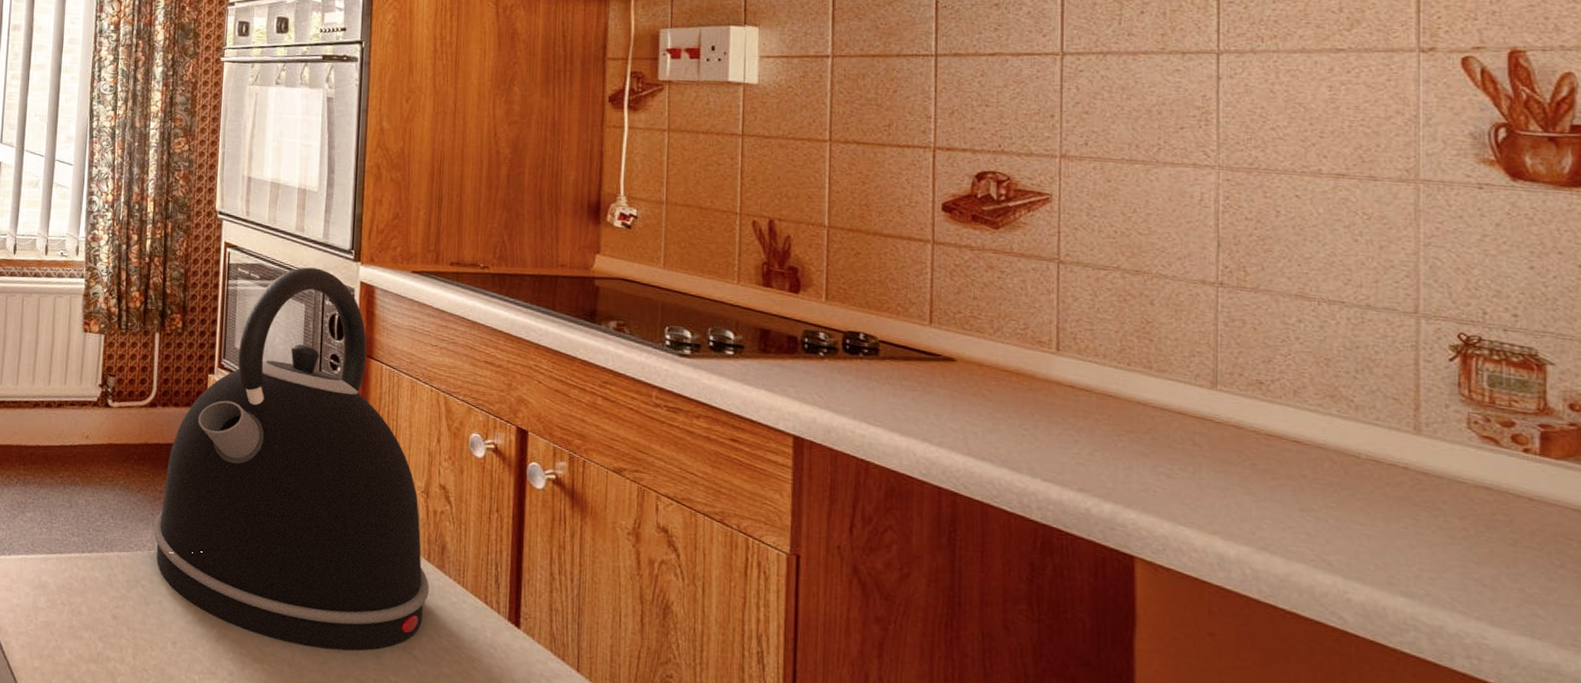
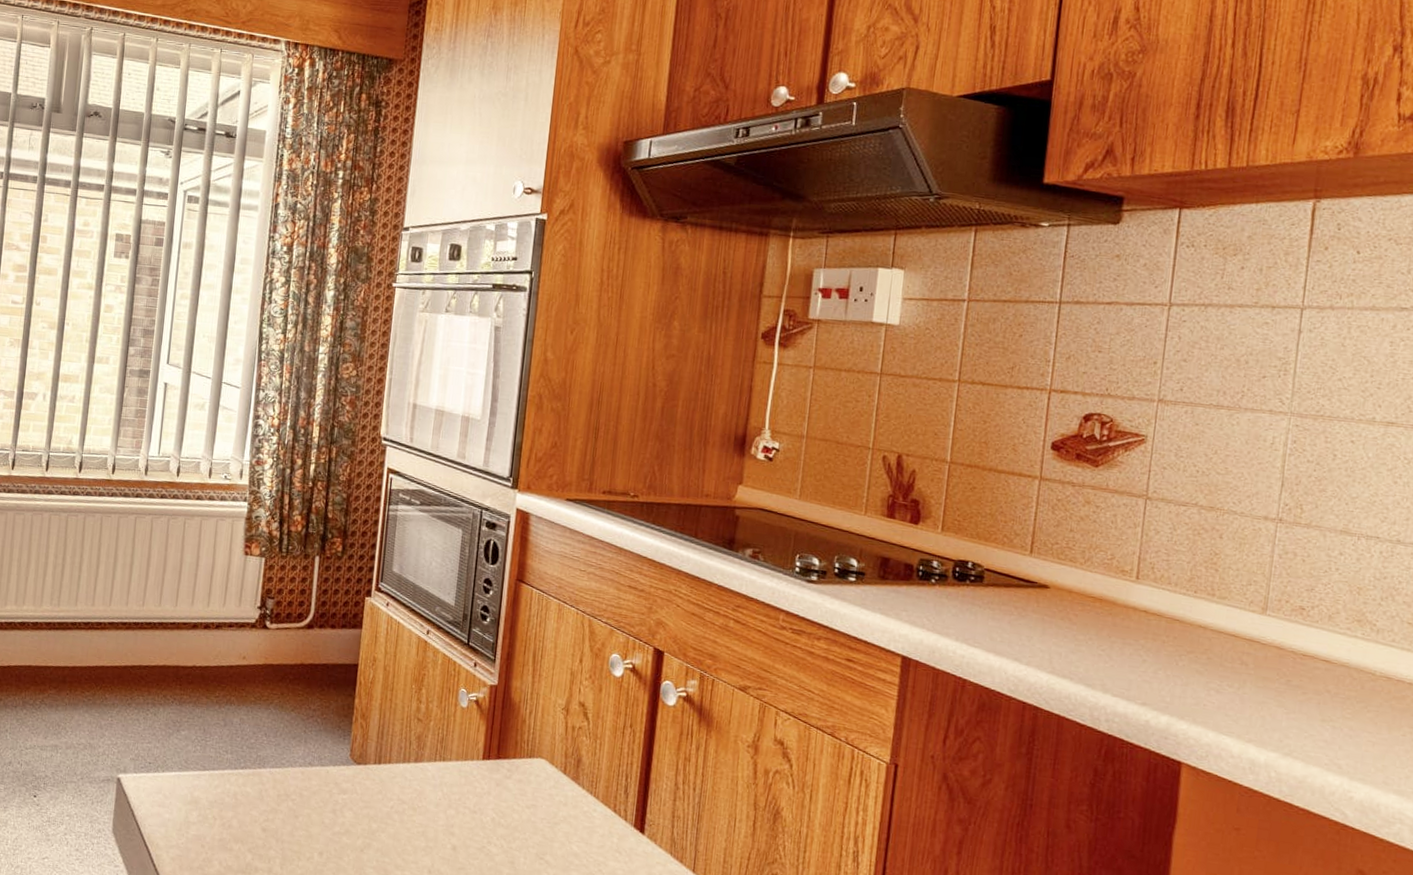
kettle: present [153,267,429,651] -> none [305,493,564,858]

